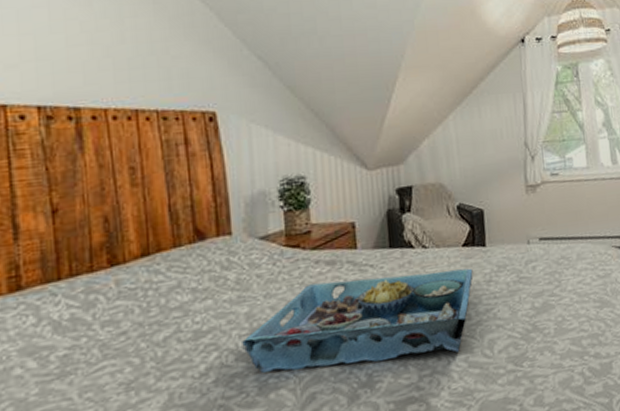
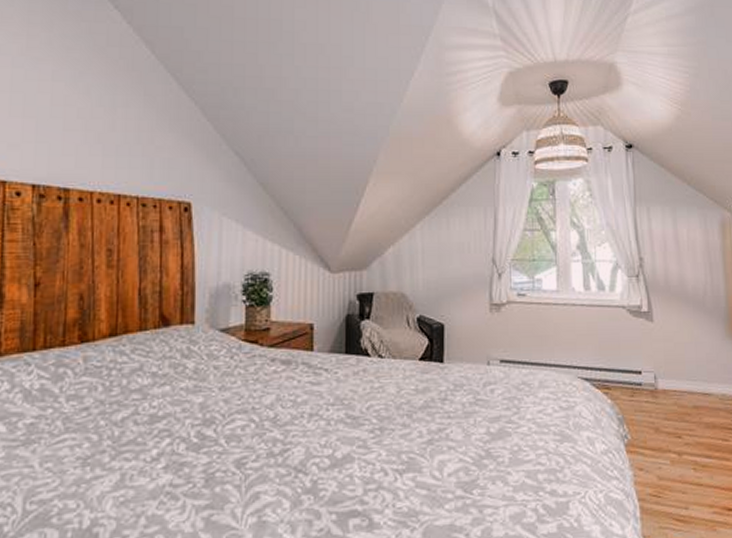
serving tray: present [242,268,474,373] -> none [194,381,428,470]

